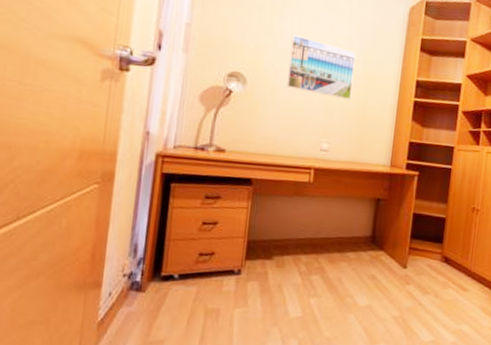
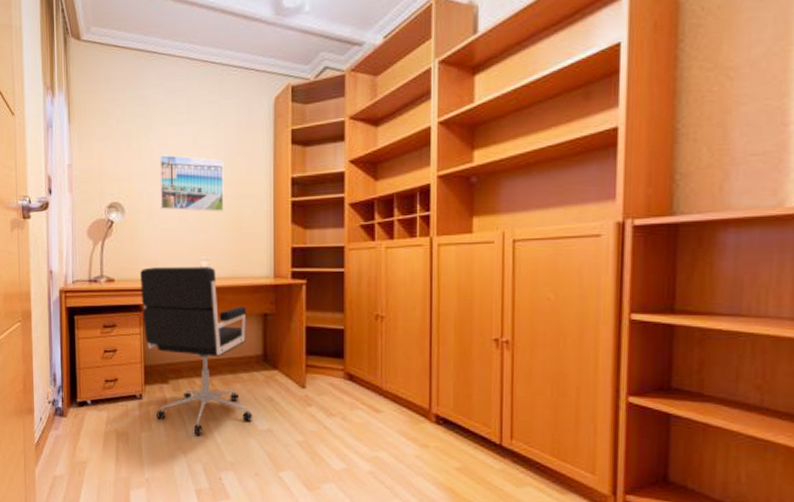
office chair: none [252,142,362,311] -> present [140,267,253,435]

